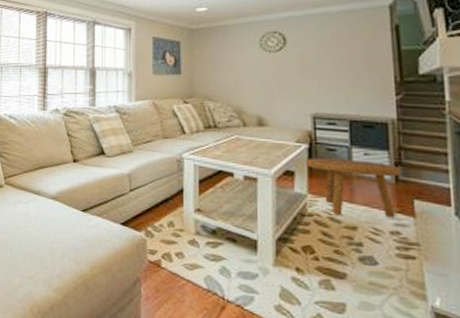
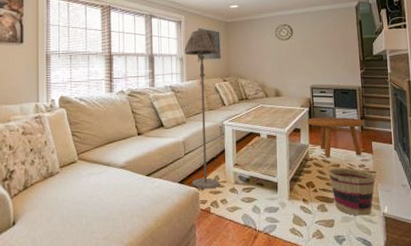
floor lamp: none [134,38,179,237] -> present [184,29,220,189]
basket: none [337,230,420,306] -> present [328,168,376,216]

